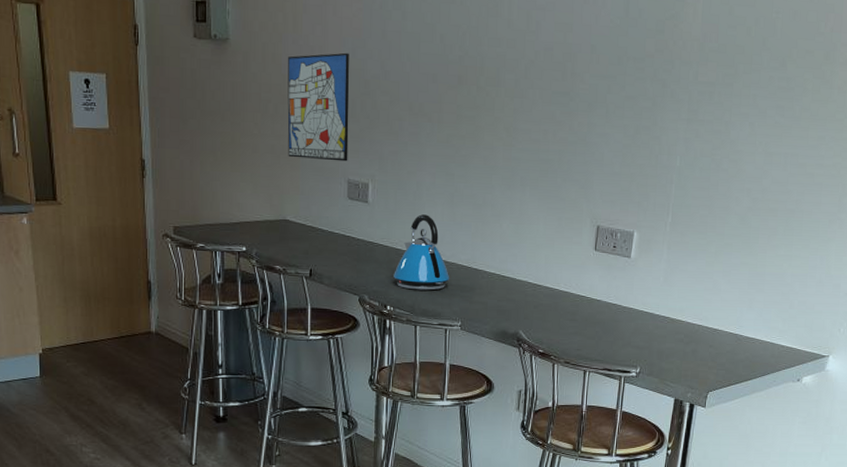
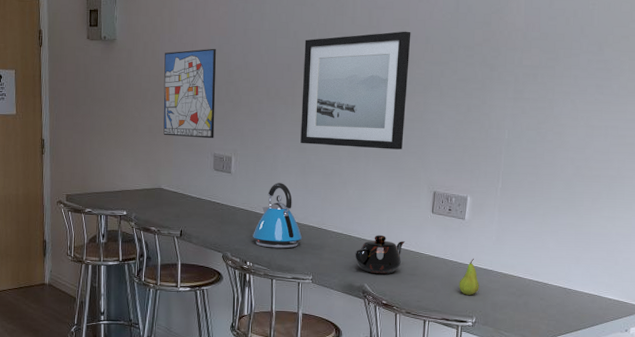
wall art: none [448,37,575,177] -> present [300,31,411,150]
teapot: none [509,275,565,319] -> present [355,235,406,274]
fruit: none [622,301,645,342] -> present [459,258,479,295]

